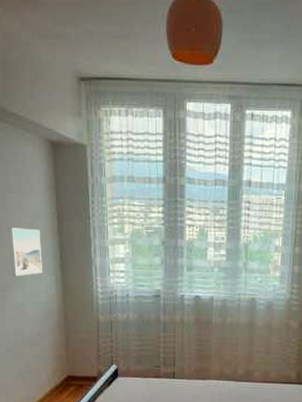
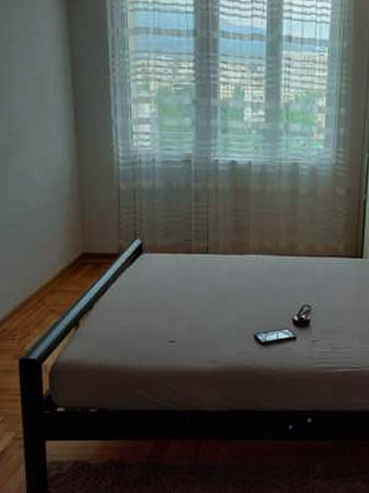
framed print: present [8,227,42,277] -> none [12,82,53,139]

